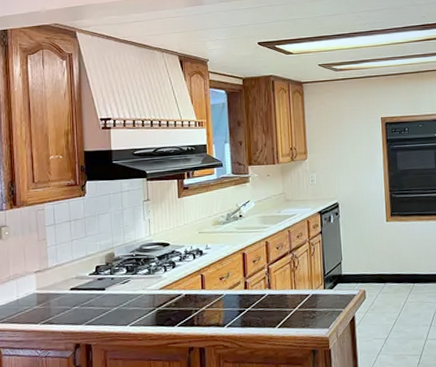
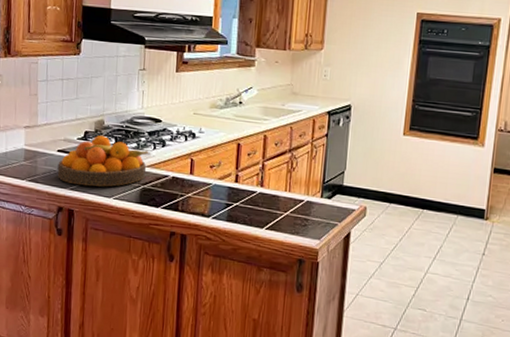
fruit bowl: none [71,267,161,319] -> present [57,135,149,187]

